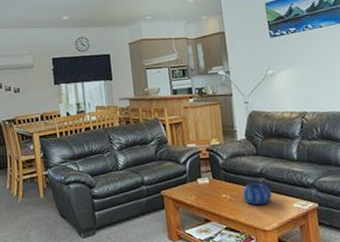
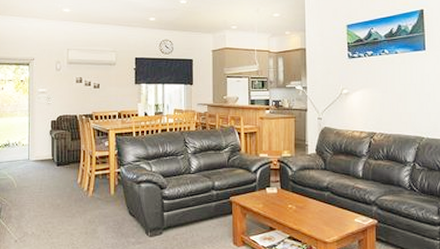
decorative bowl: present [242,182,272,206] -> none [307,196,335,218]

